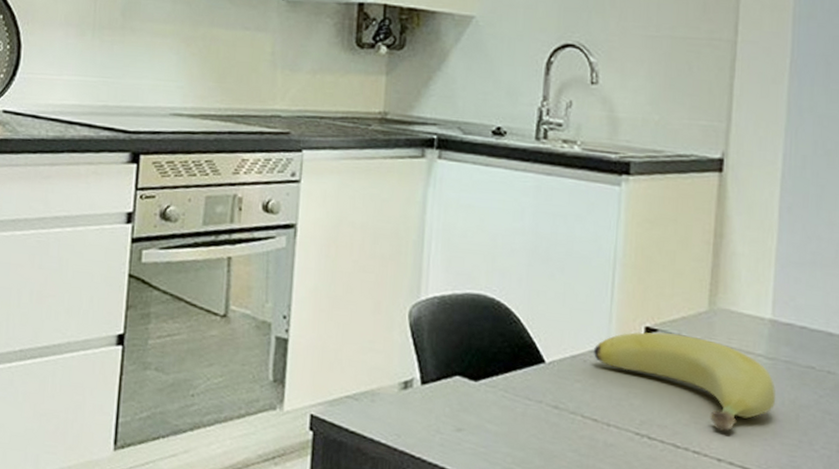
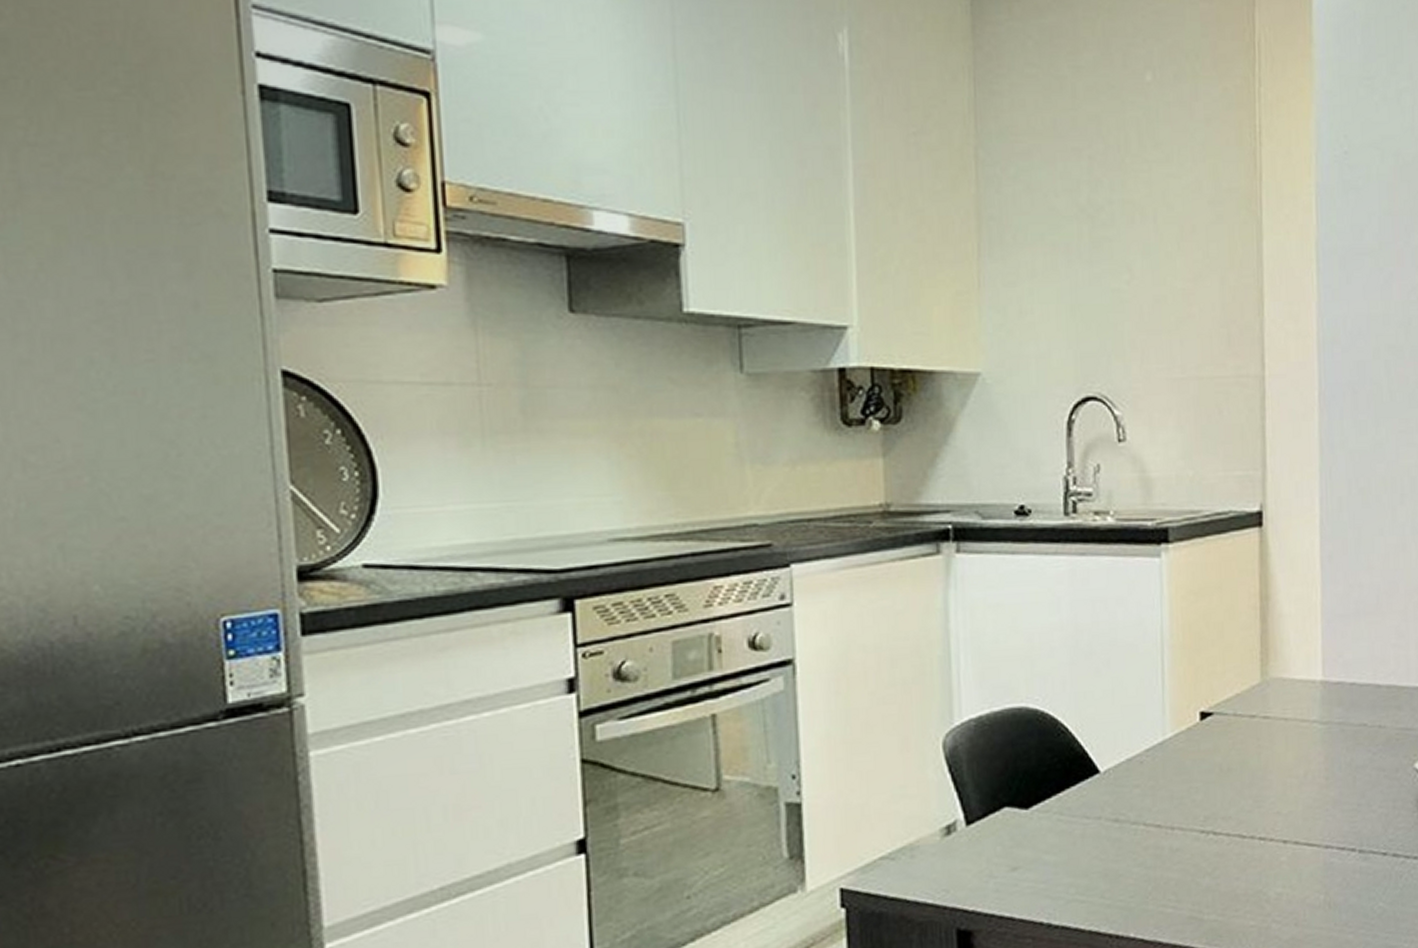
banana: present [593,332,776,431] -> none [1149,714,1334,810]

